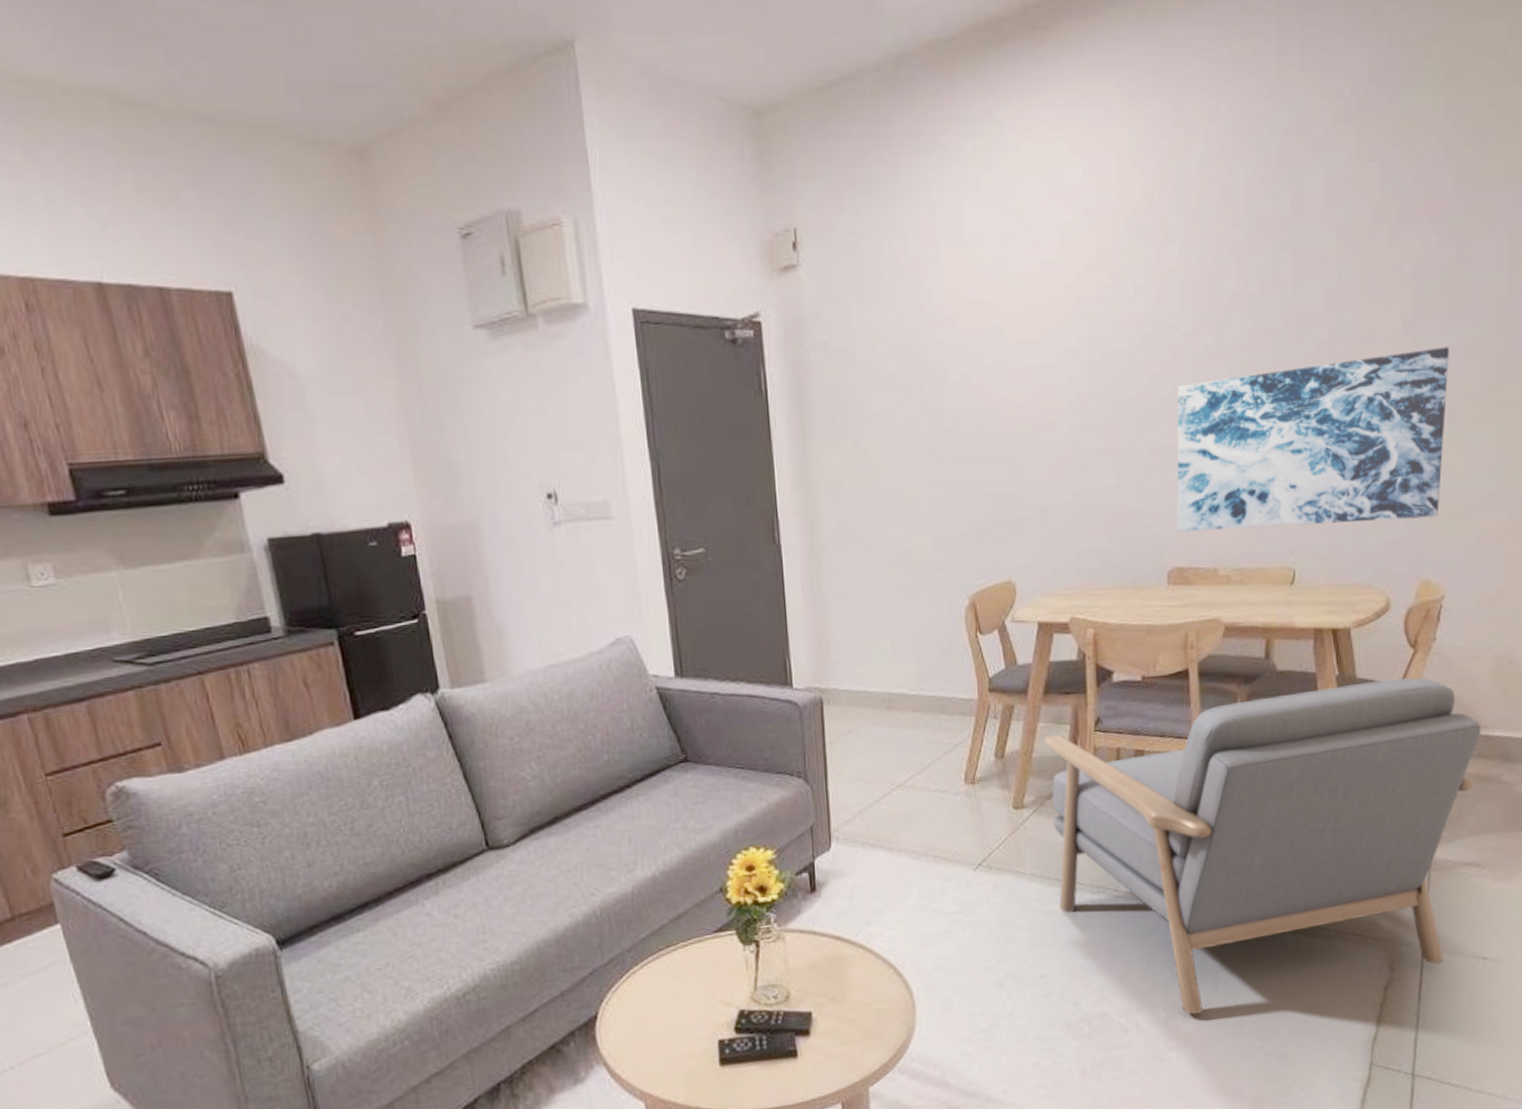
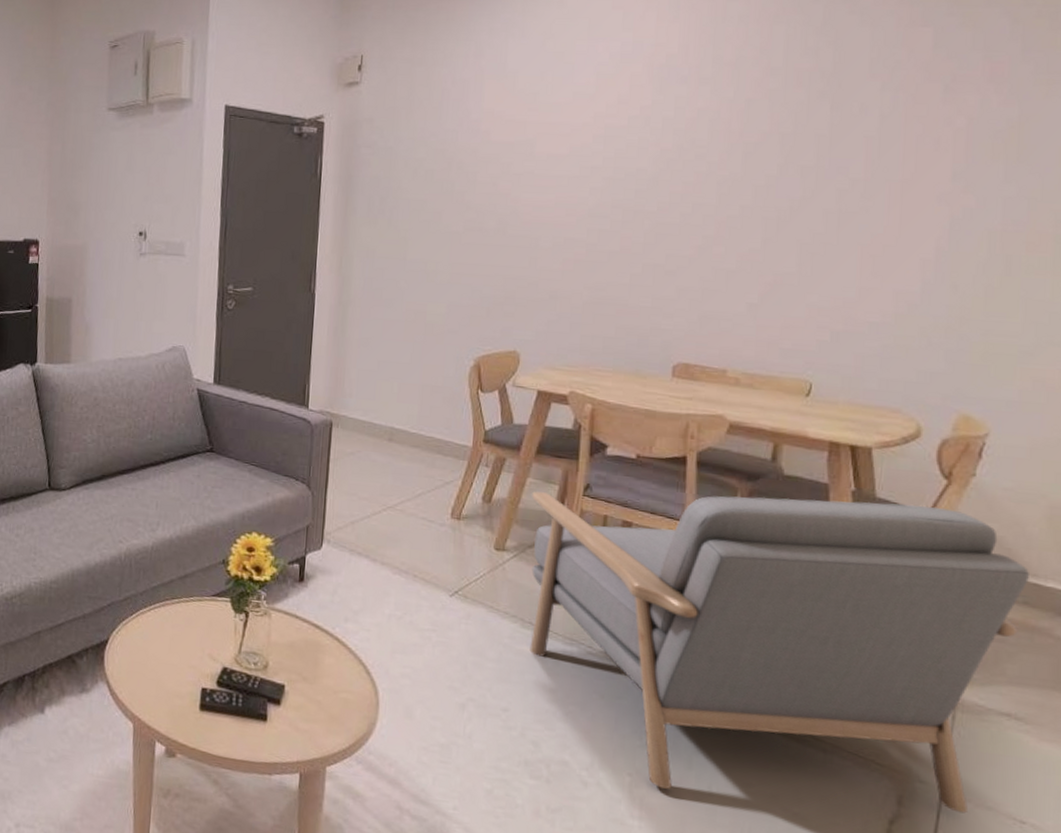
wall art: present [1176,347,1449,532] -> none [686,197,1007,356]

